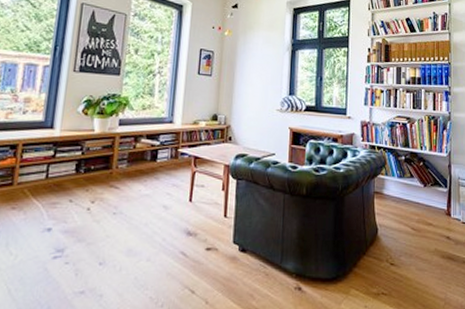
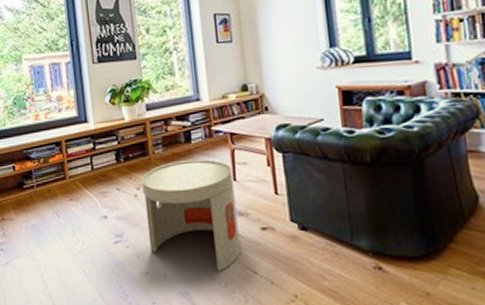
side table: none [91,177,190,291] -> present [141,159,241,271]

